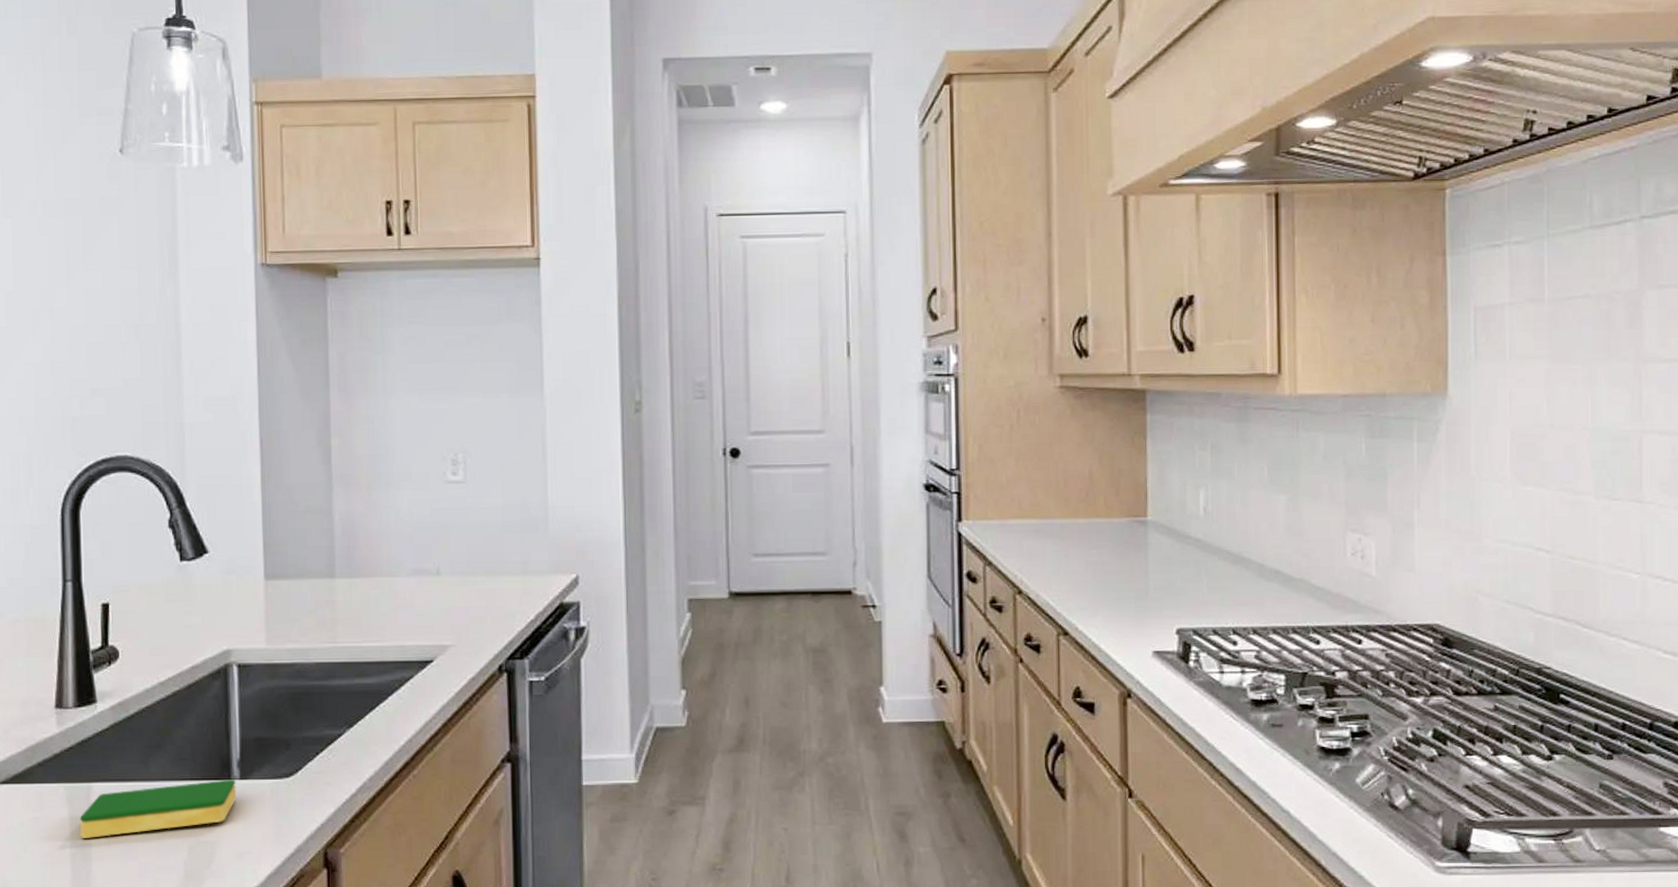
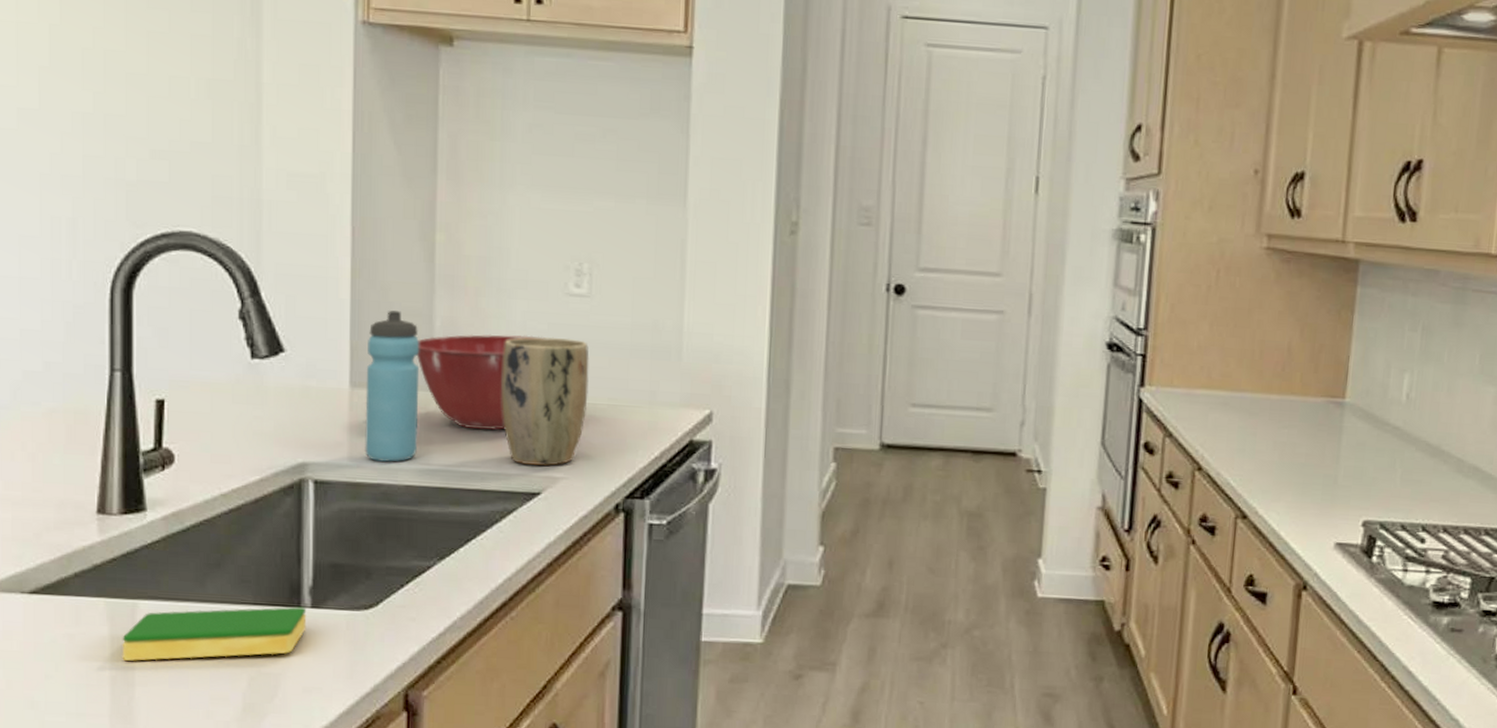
water bottle: none [277,509,324,643] -> present [365,310,420,462]
mixing bowl: none [320,521,430,607] -> present [417,334,546,430]
plant pot: none [393,520,469,636] -> present [501,337,589,466]

